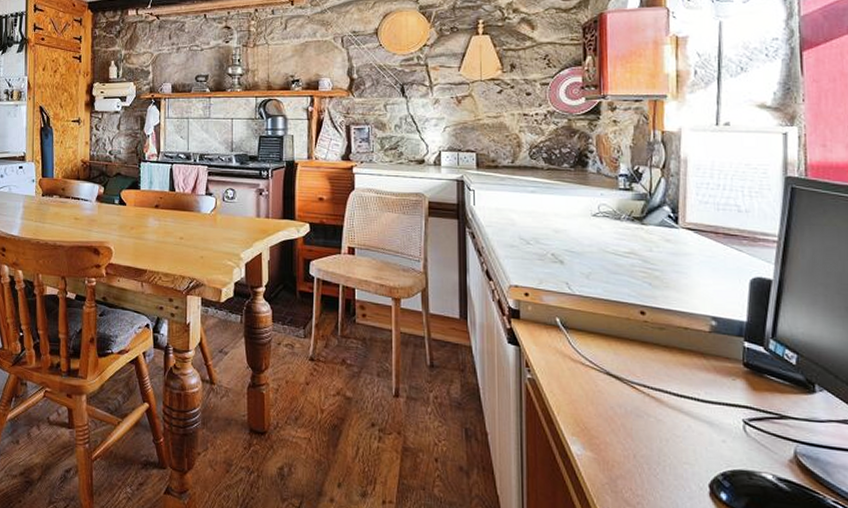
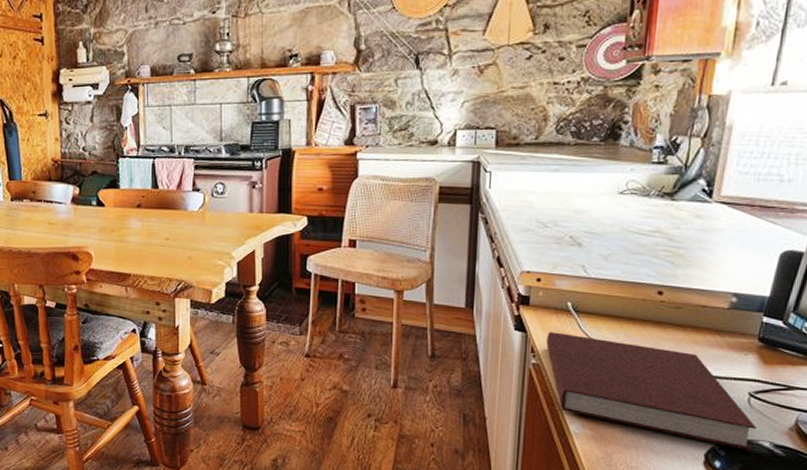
notebook: none [540,347,757,483] -> present [546,332,757,450]

